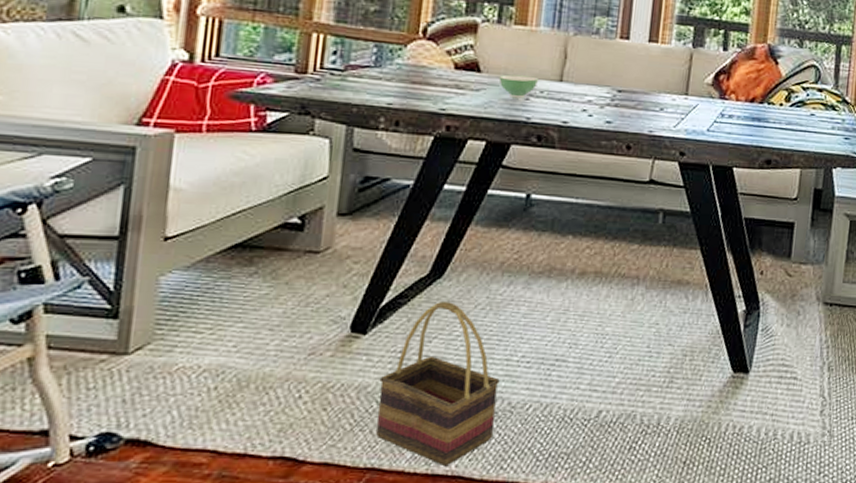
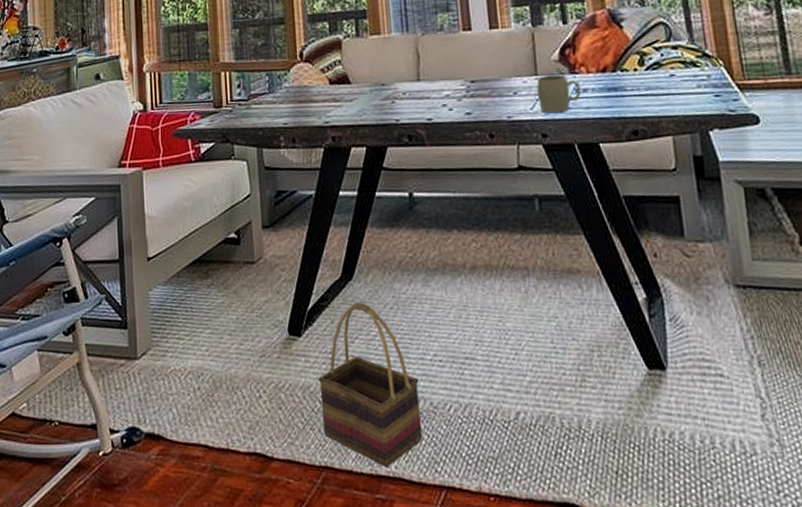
bowl: present [498,74,540,99] -> none [366,80,400,103]
mug: none [683,96,728,134] -> present [537,74,582,113]

